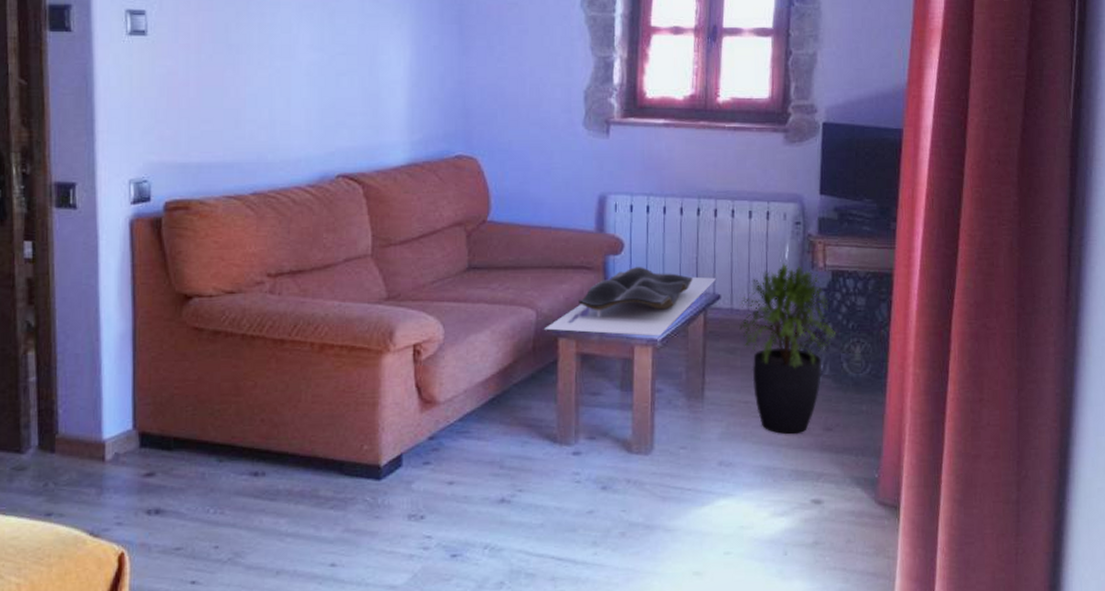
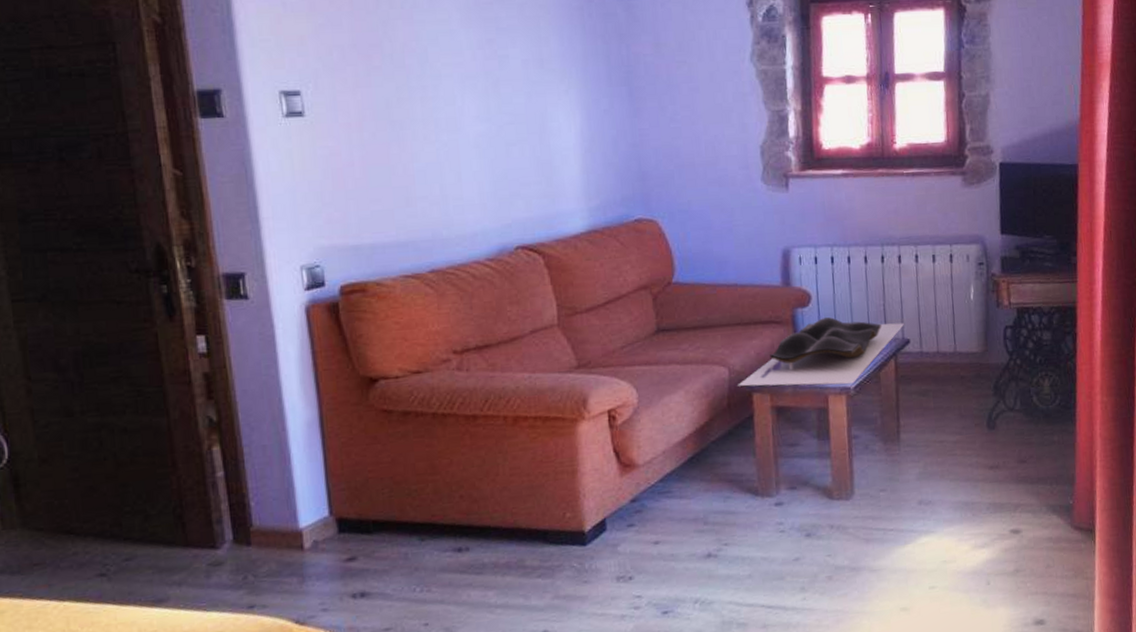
potted plant: present [739,263,835,435] -> none [928,304,1024,470]

